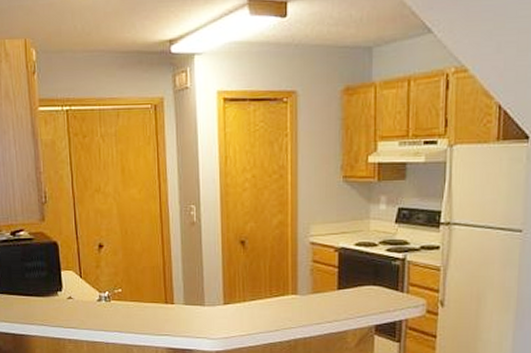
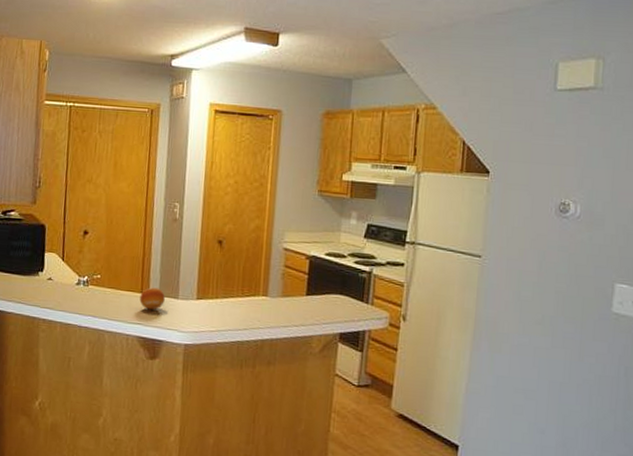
fruit: none [165,296,191,320] -> present [139,287,165,310]

